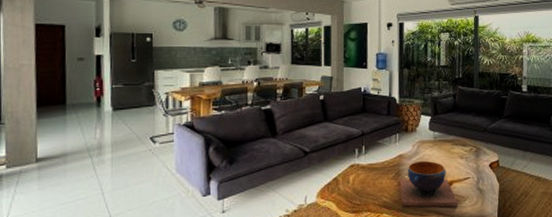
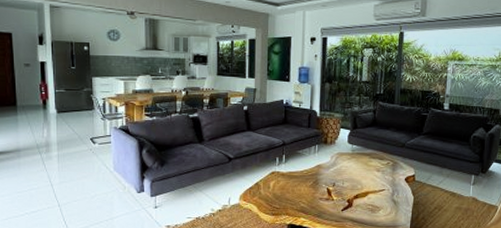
decorative bowl: present [400,160,458,207] -> none [317,171,372,216]

